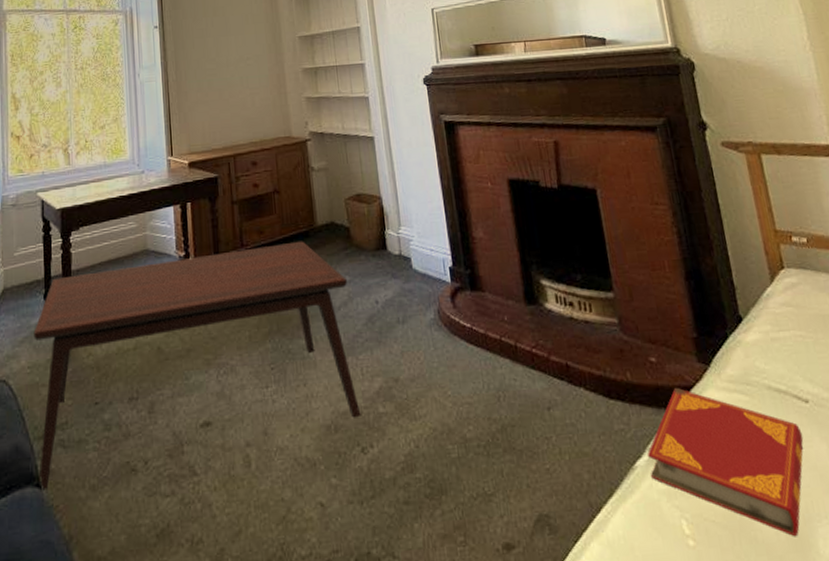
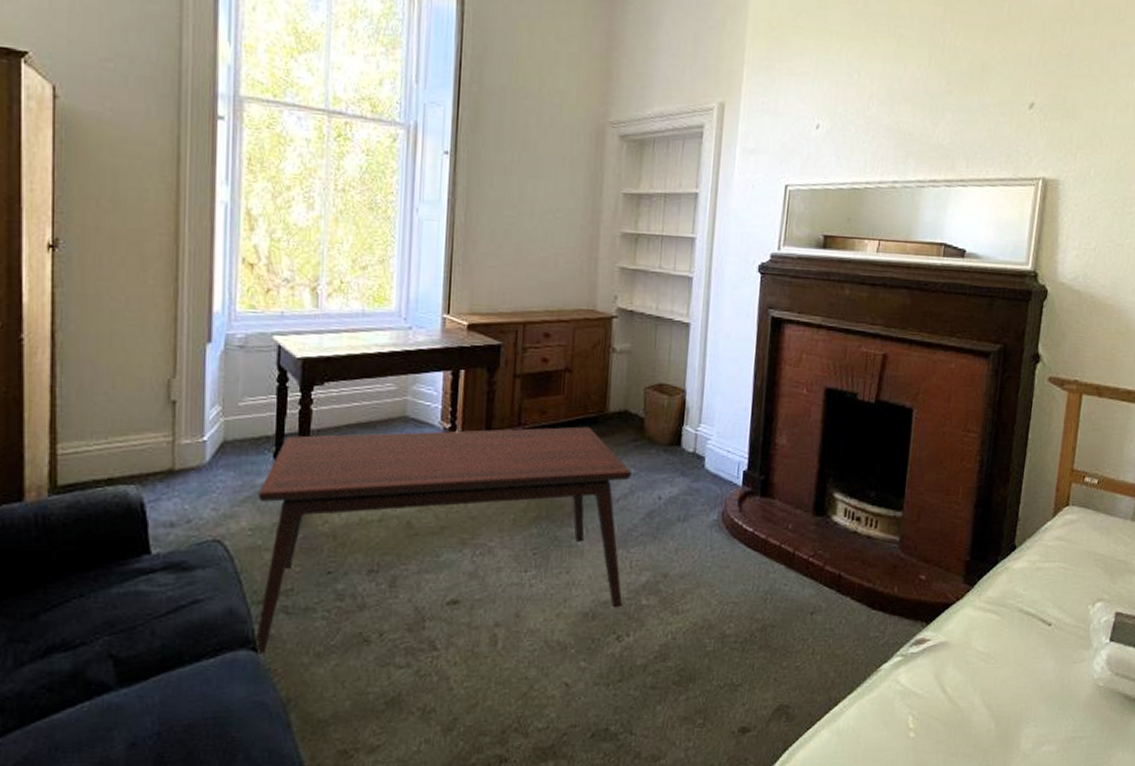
hardback book: present [646,387,804,537] -> none [891,603,1037,735]

